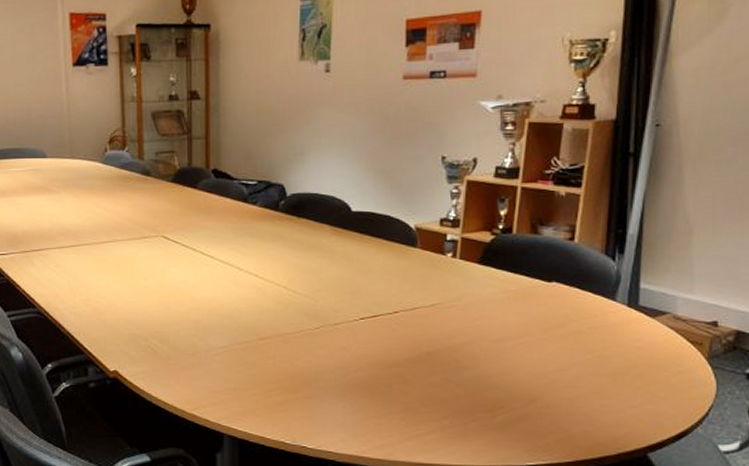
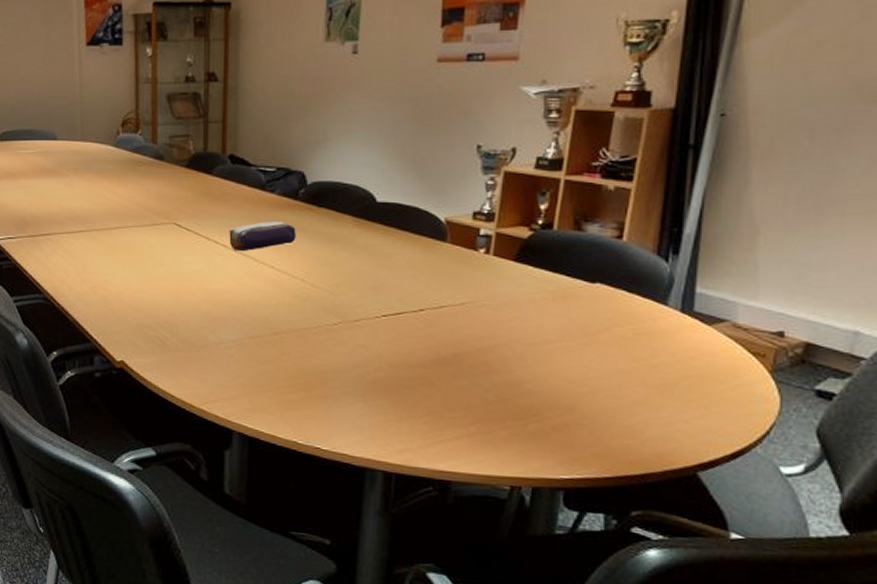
pencil case: none [215,232,278,261] -> present [229,221,296,251]

